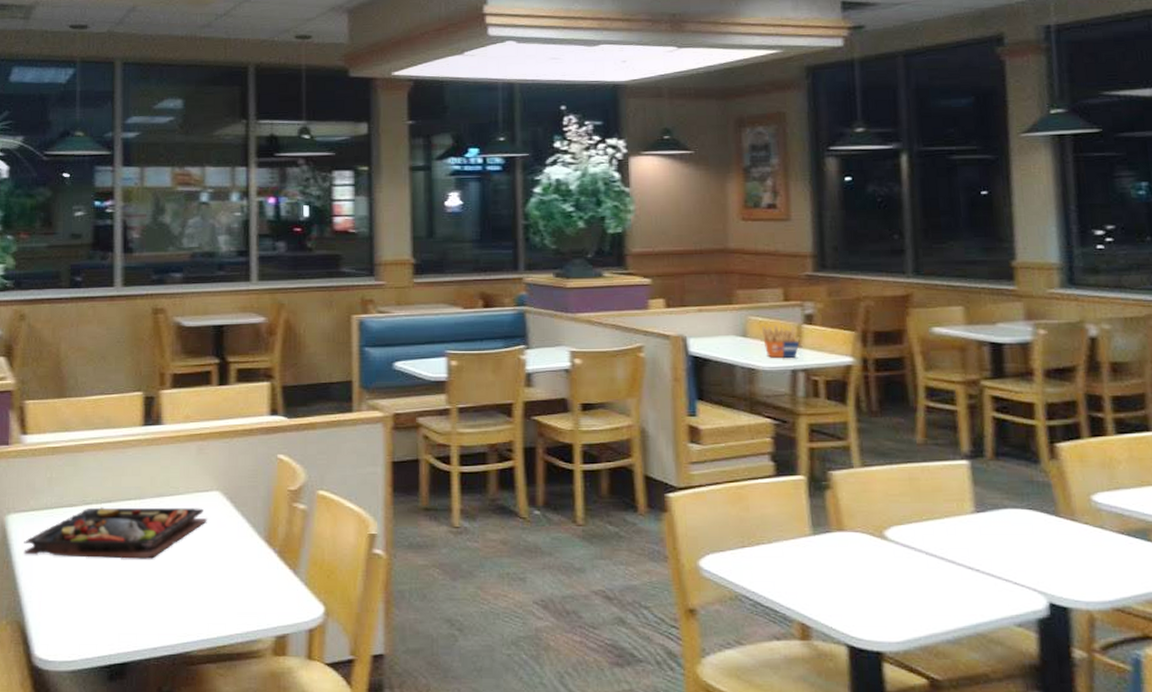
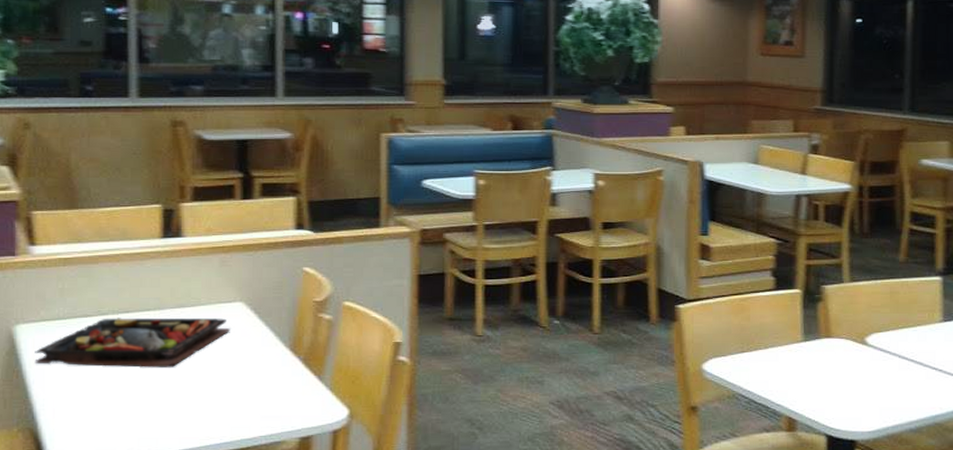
french fries: present [761,325,800,359] -> none [771,154,805,185]

